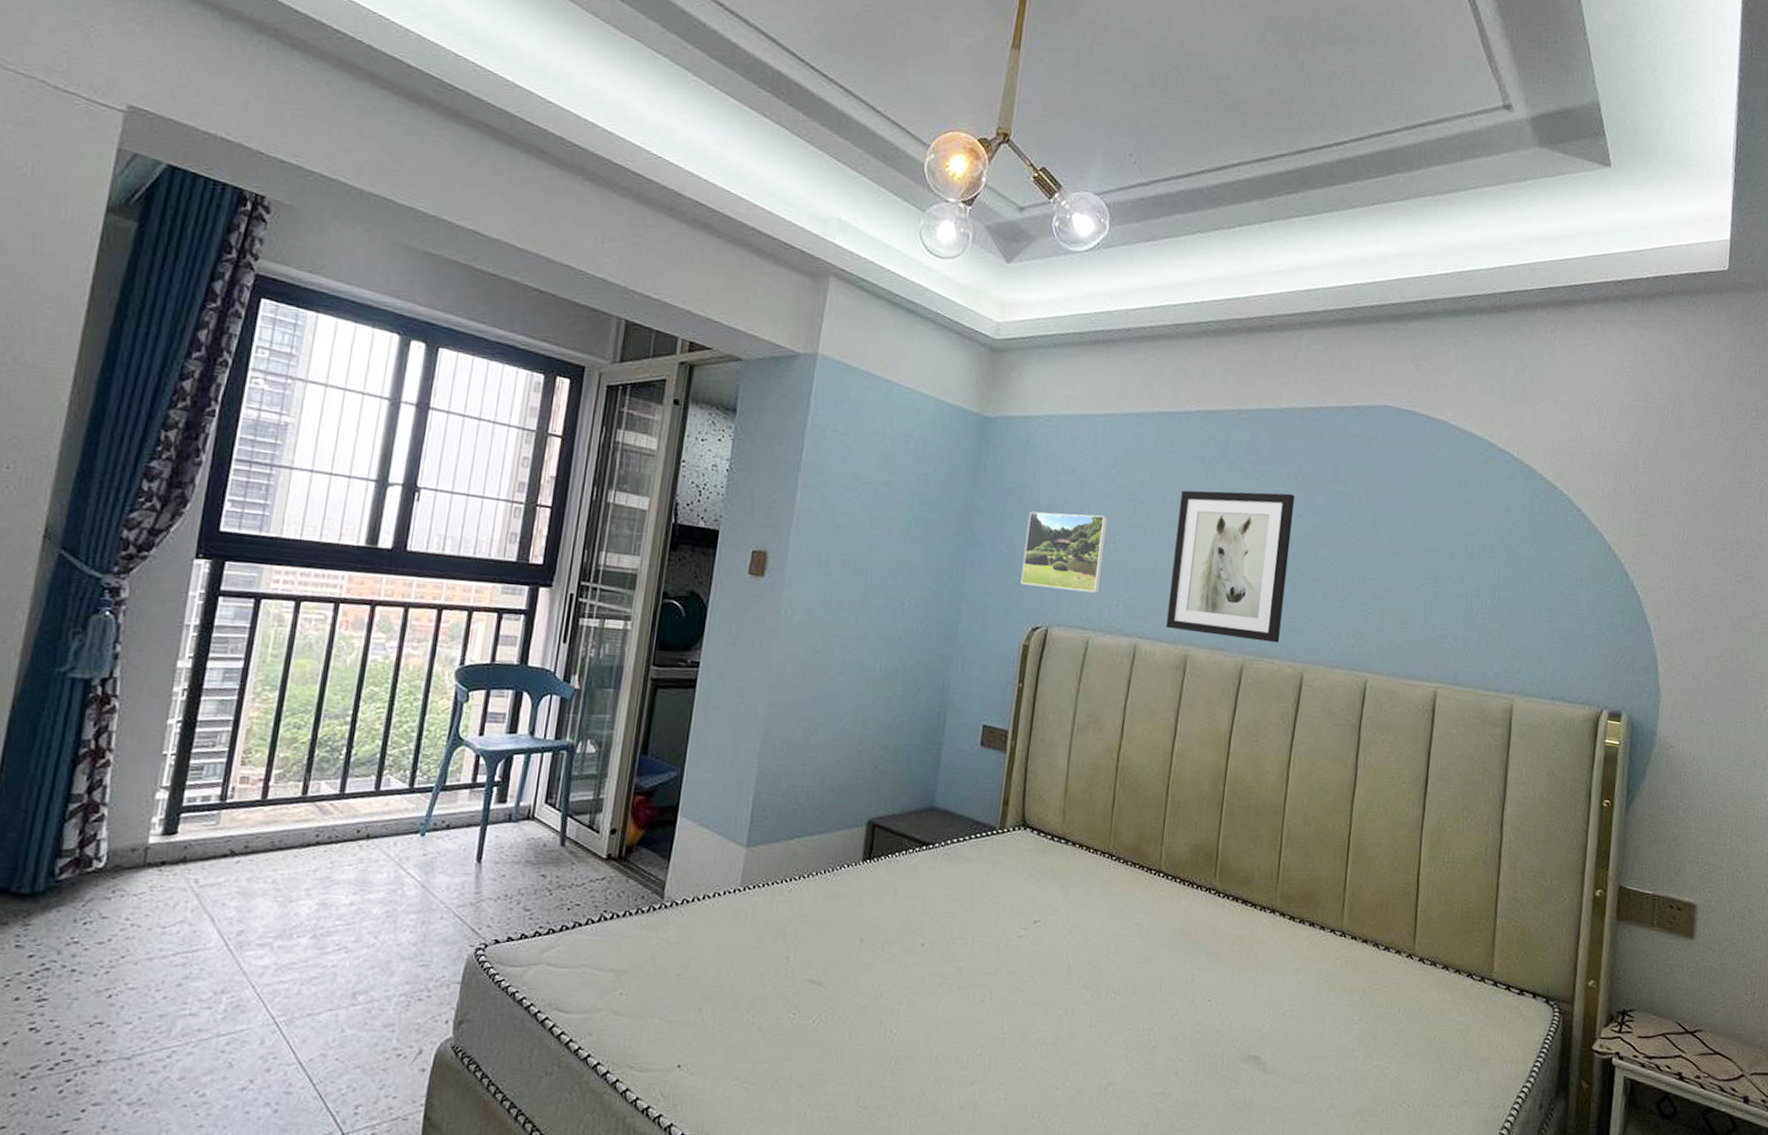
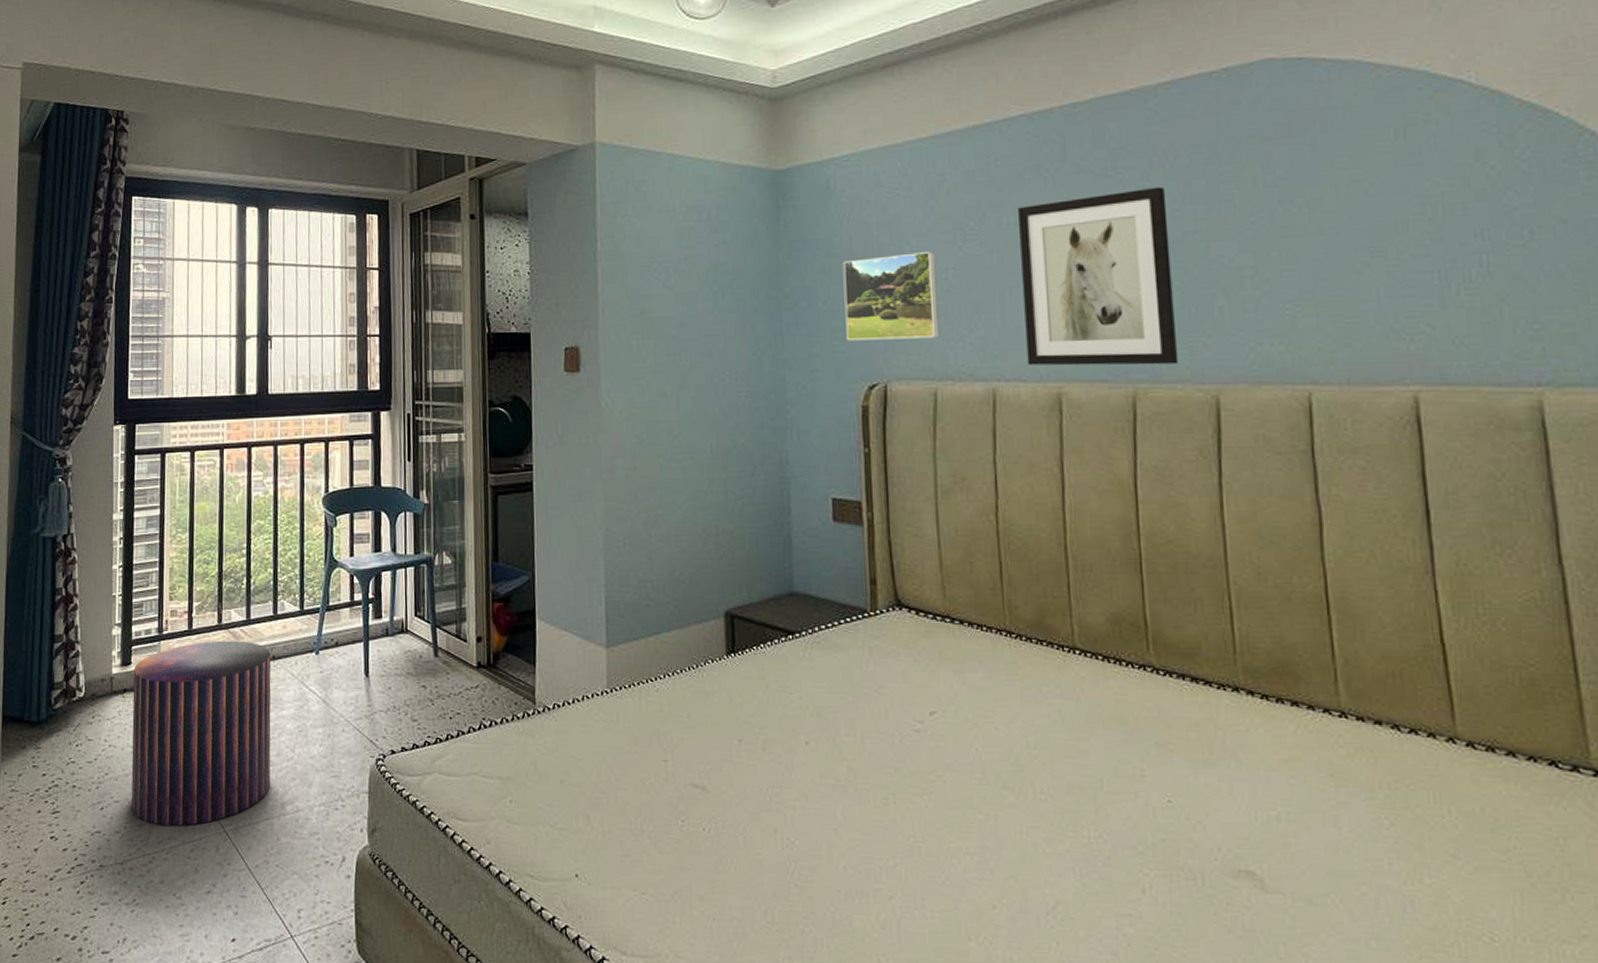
stool: none [152,814,366,1017] -> present [131,640,271,826]

